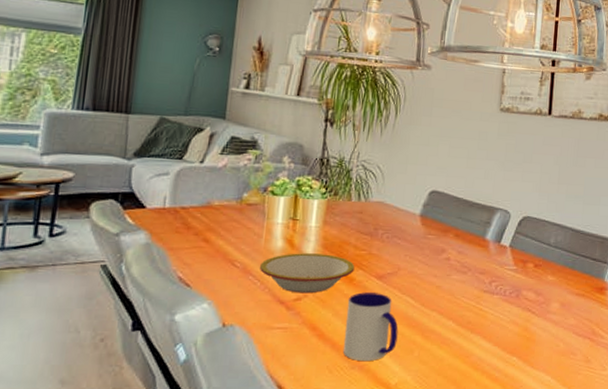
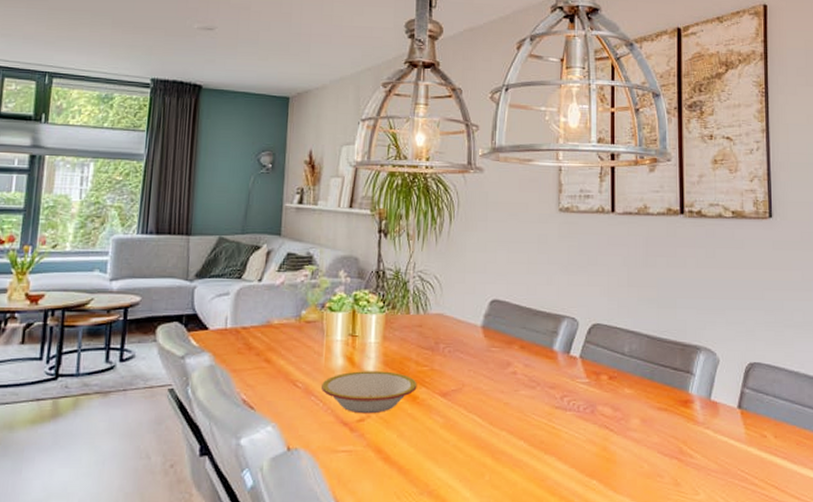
mug: present [342,292,399,362] -> none [410,411,467,487]

